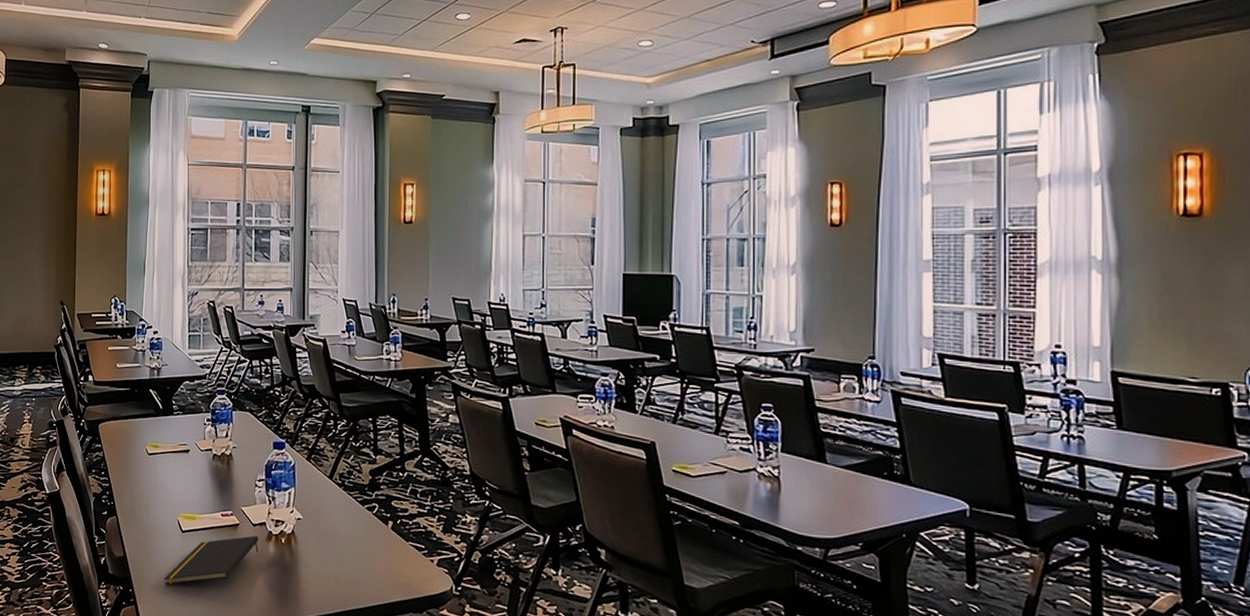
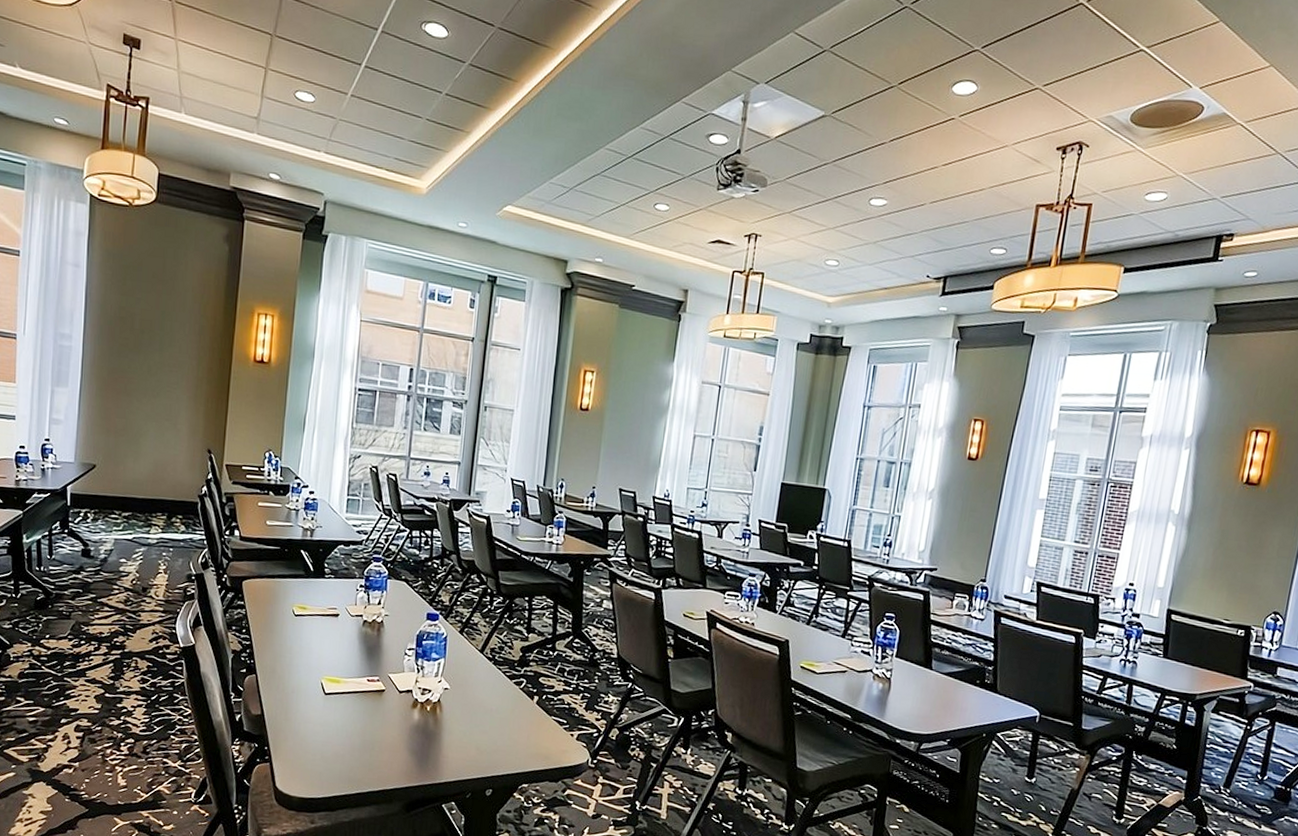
notepad: present [163,535,259,585] -> none [302,702,404,745]

